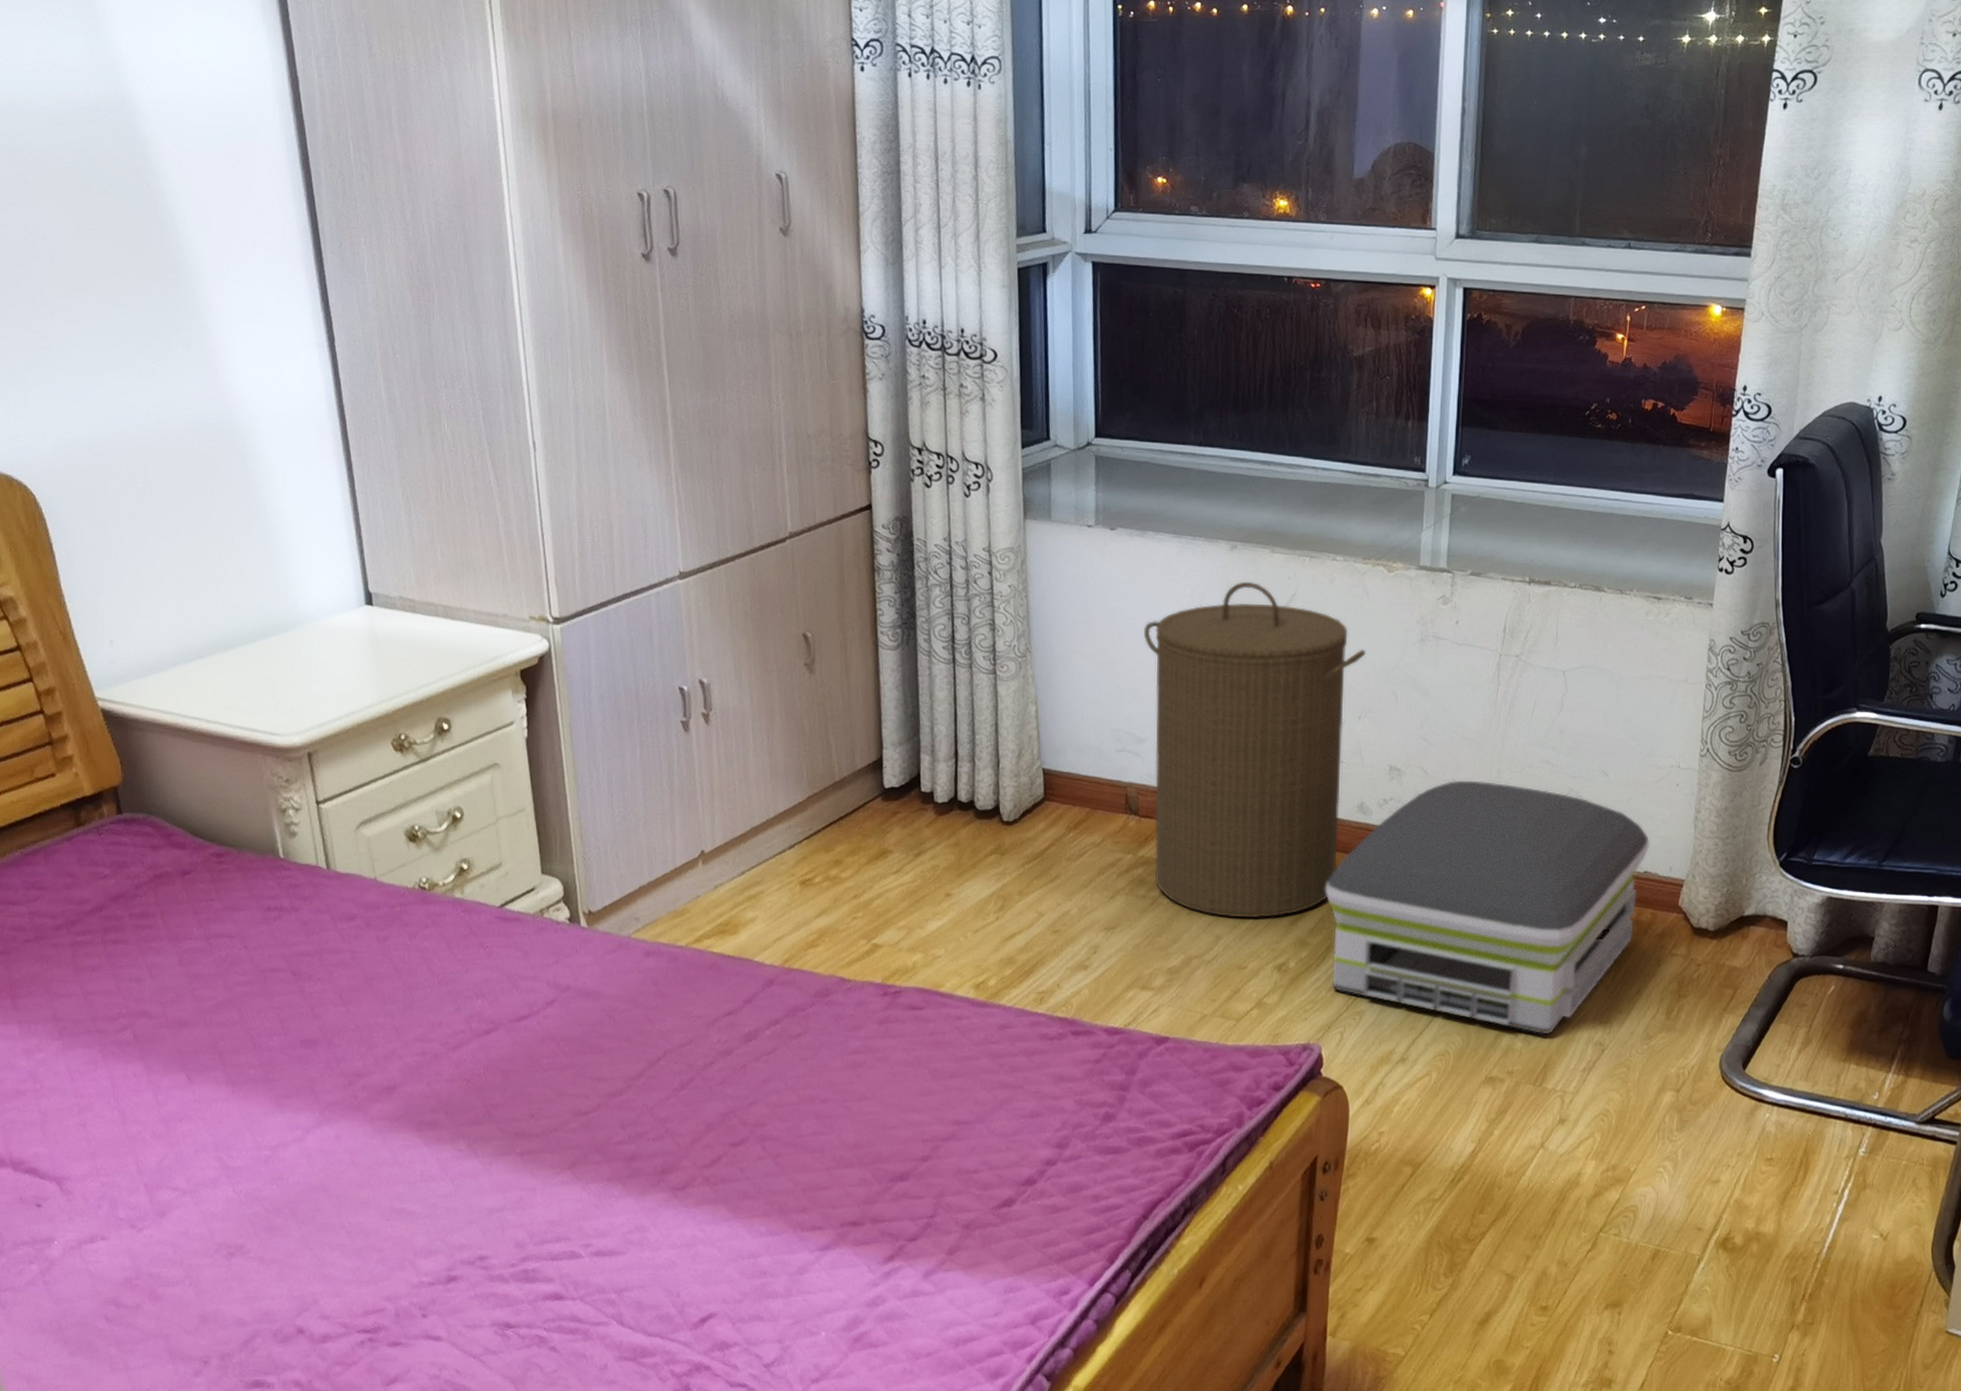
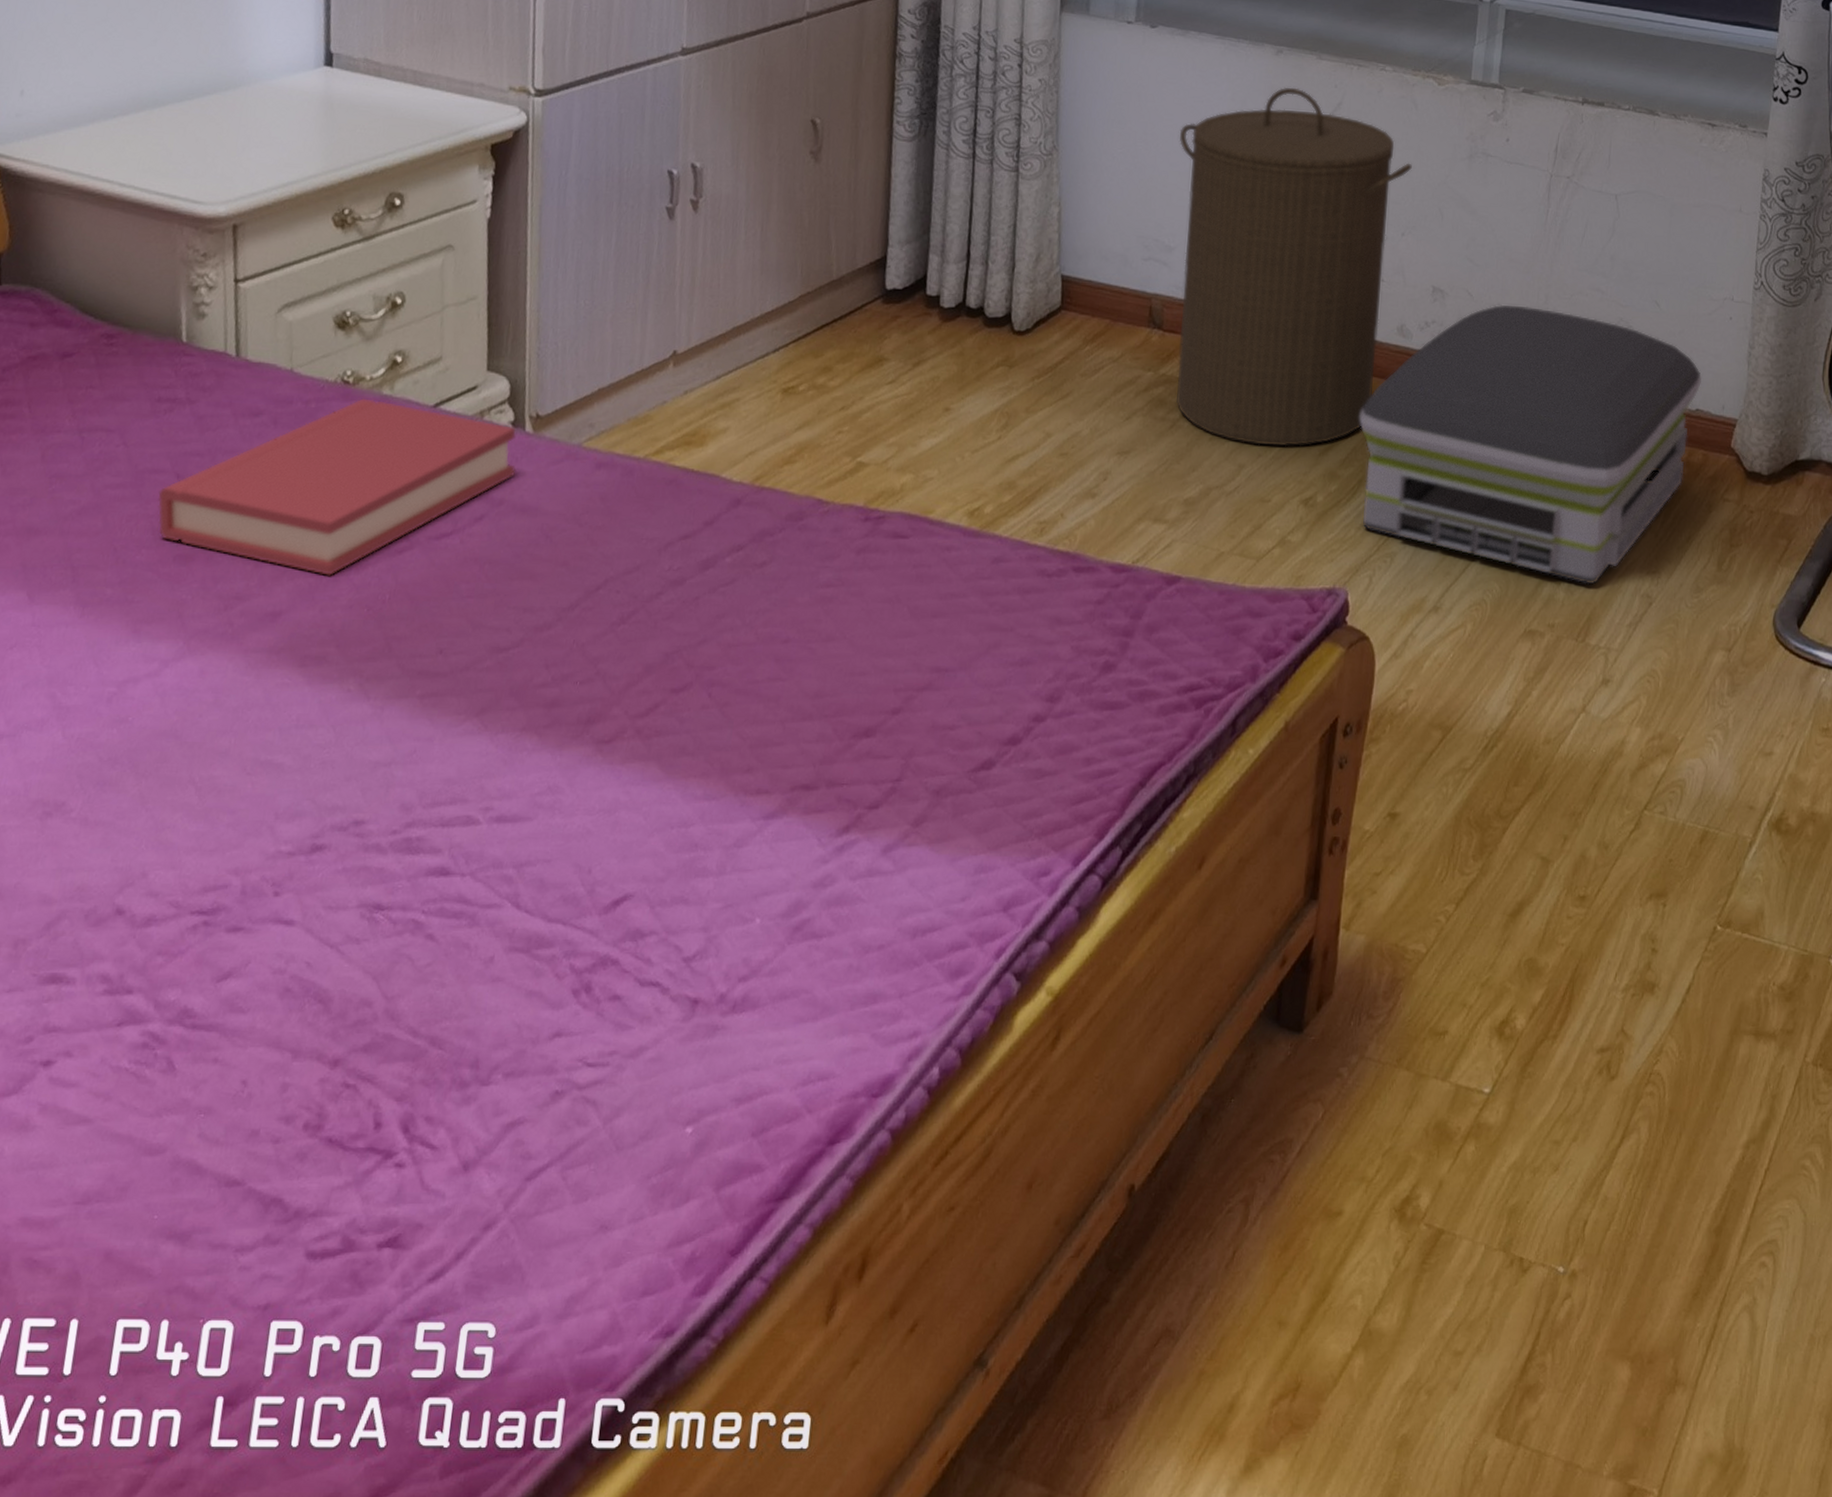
hardback book: none [280,902,577,1055] -> present [157,398,517,576]

